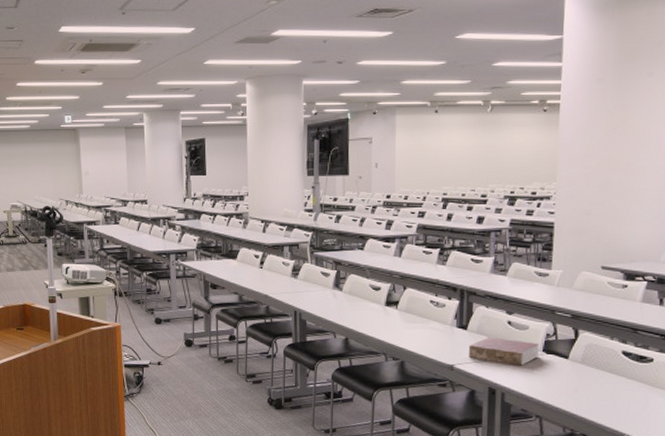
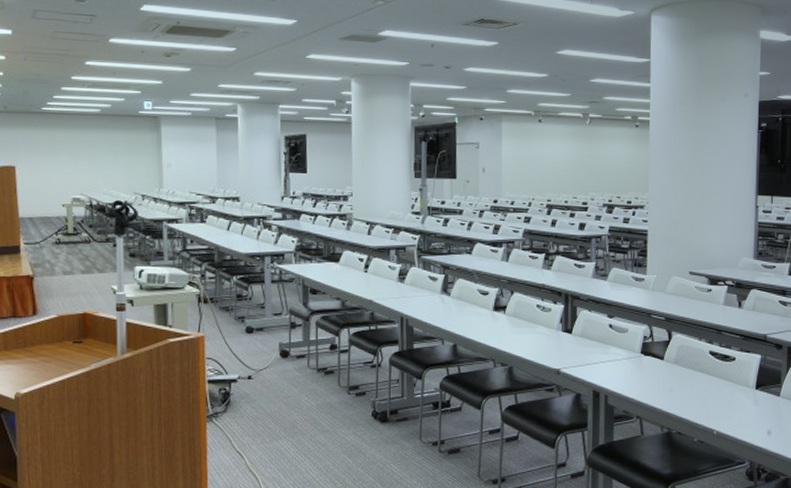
book: present [468,337,540,366] -> none [573,340,639,368]

